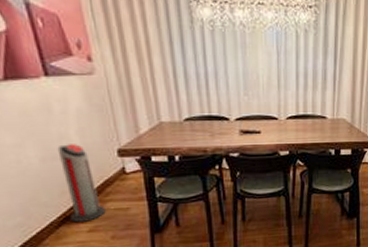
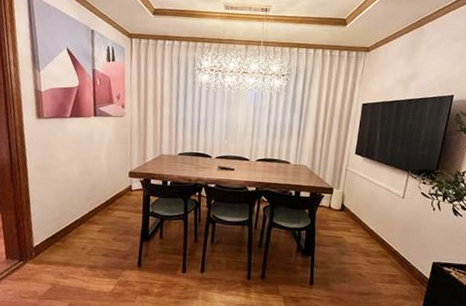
air purifier: present [57,144,106,223] -> none [89,164,113,224]

